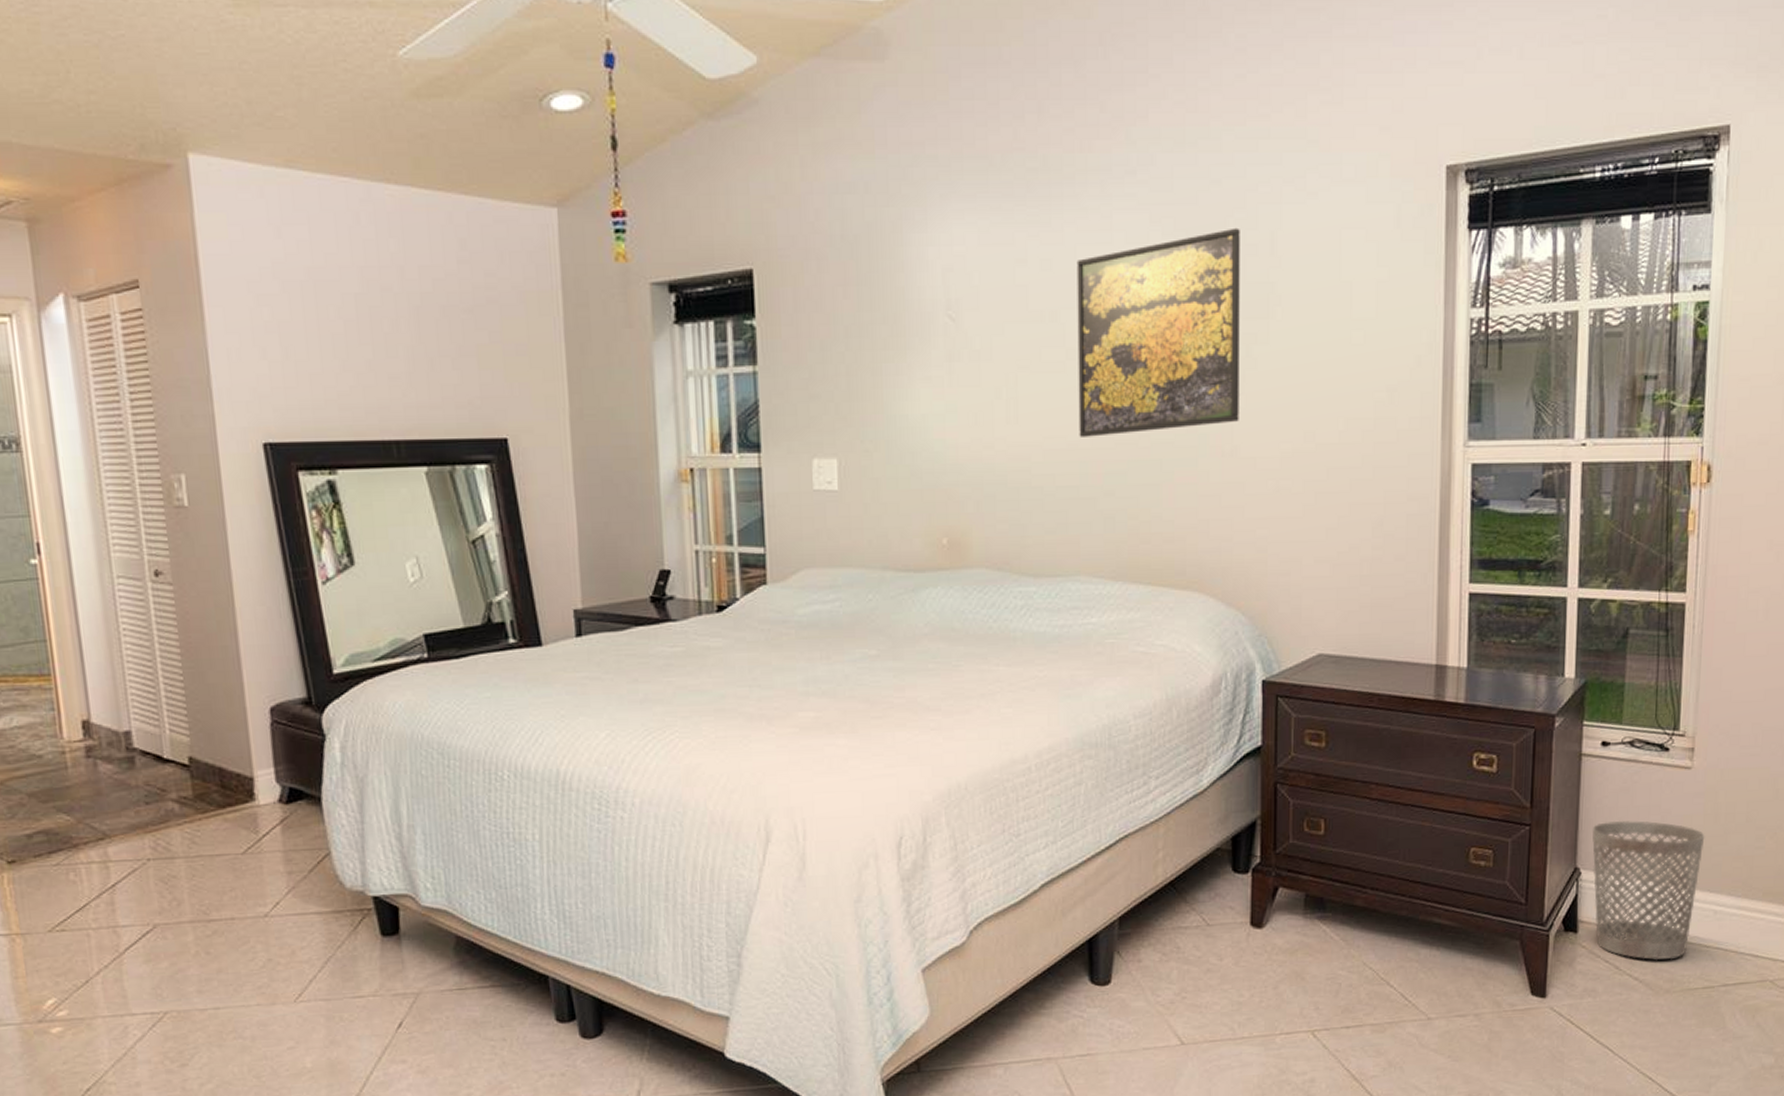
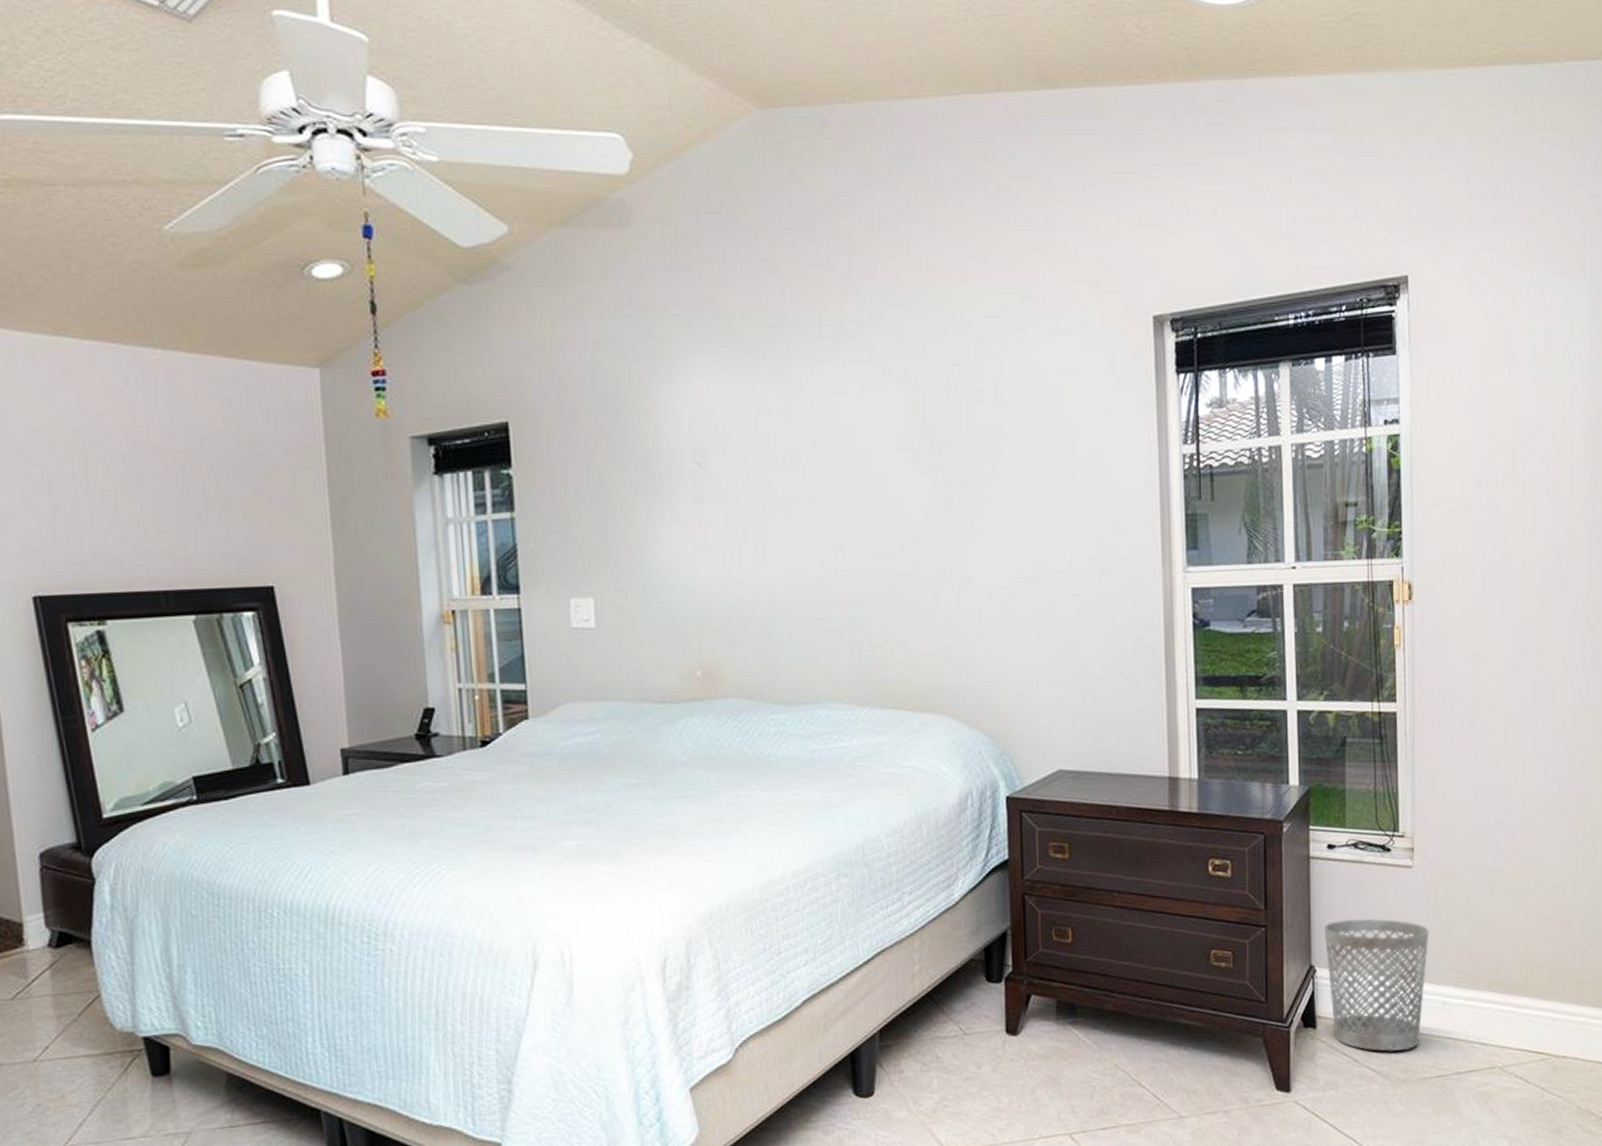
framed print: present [1076,227,1240,437] -> none [815,375,973,572]

